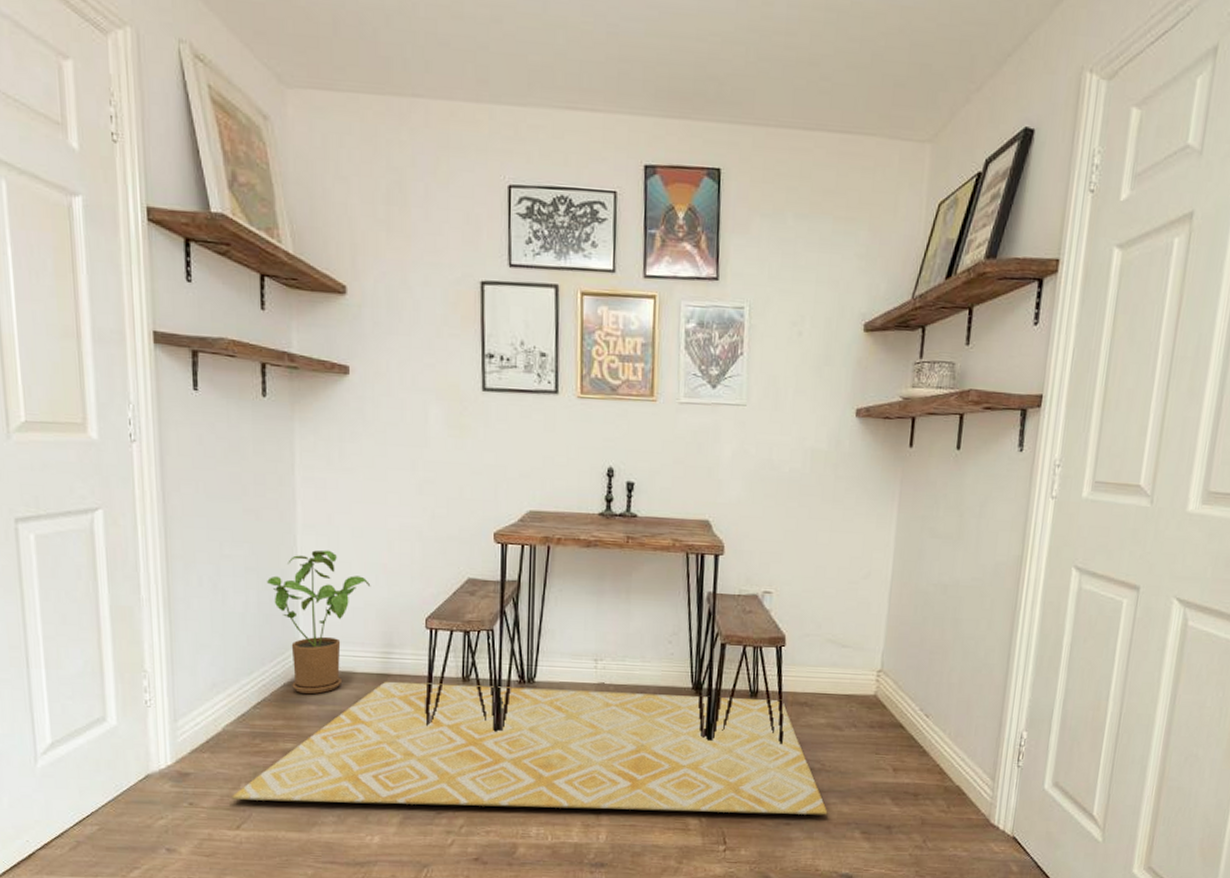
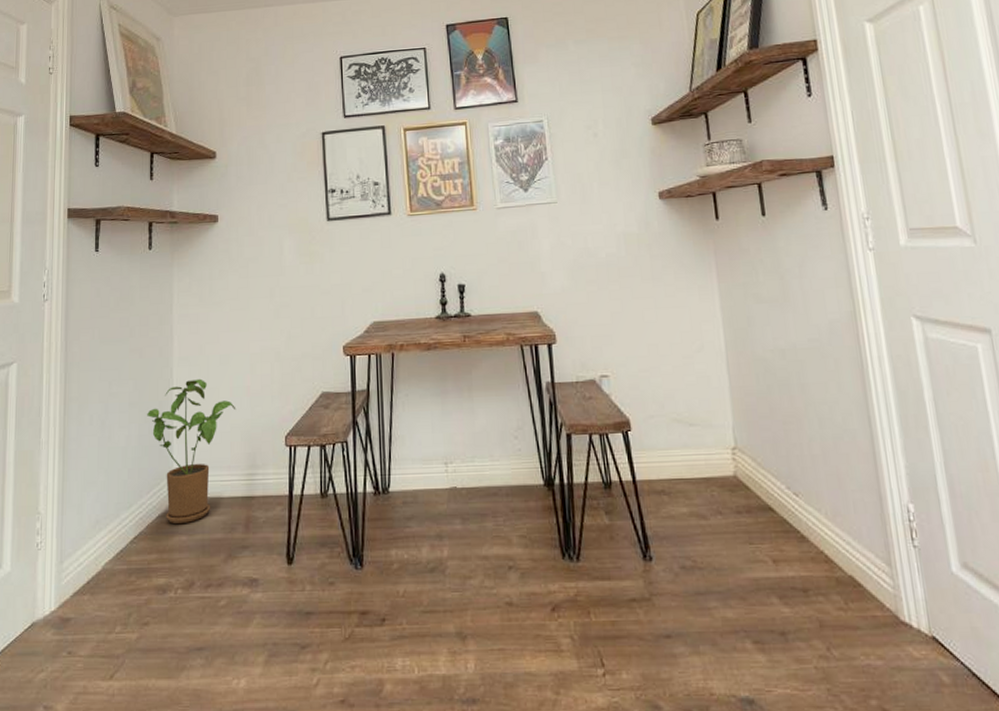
rug: present [232,681,828,815] -> none [107,491,711,645]

